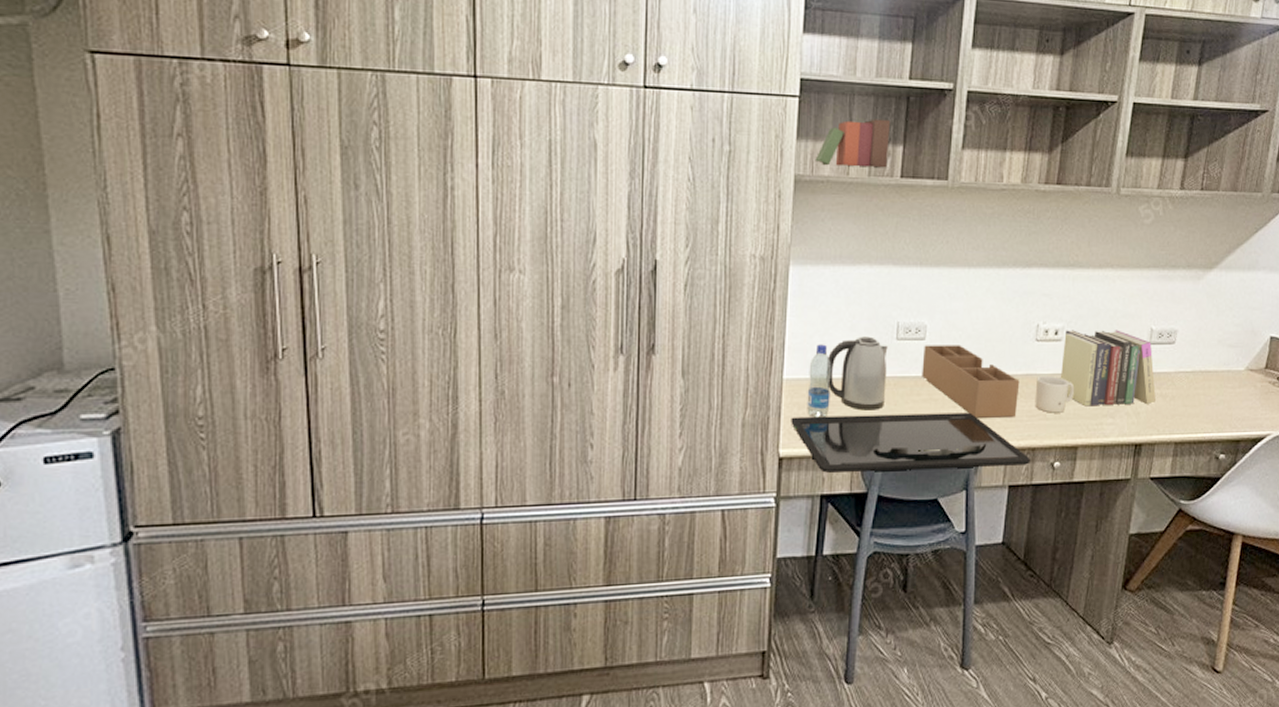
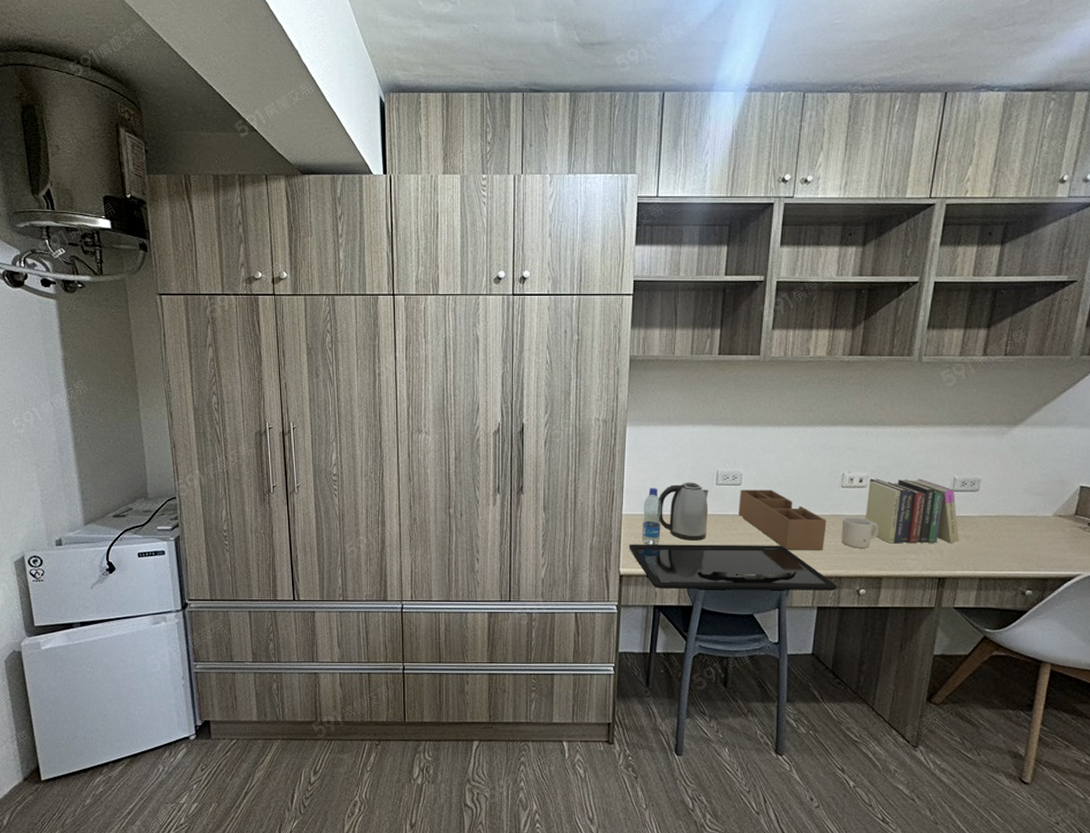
books: present [815,119,891,168] -> none [646,309,710,348]

